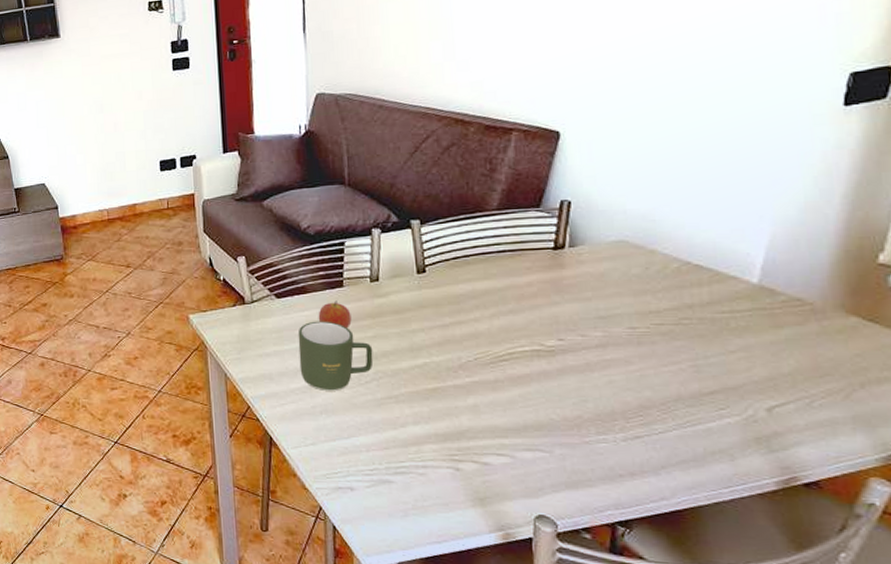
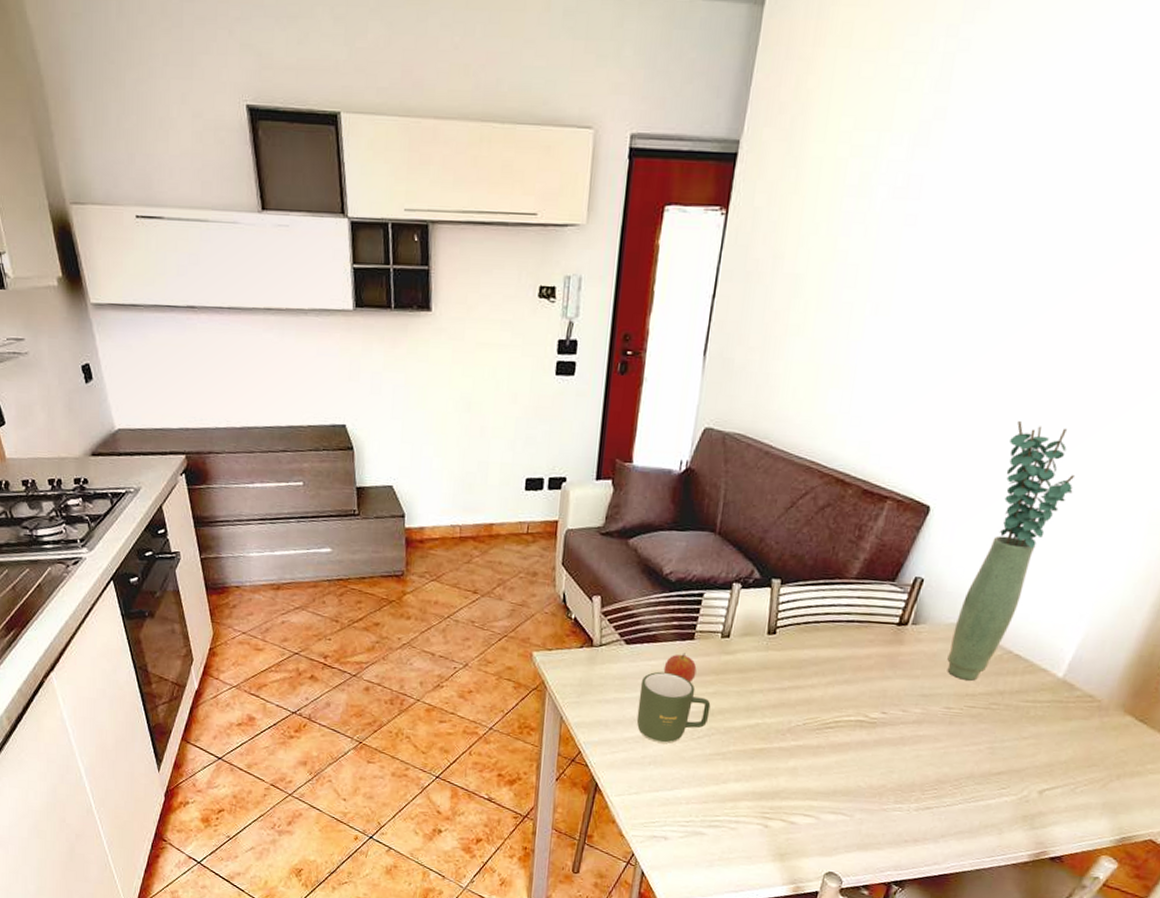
vase: none [617,38,713,297] -> present [947,421,1074,681]

